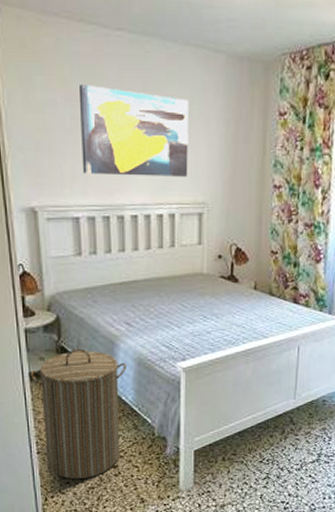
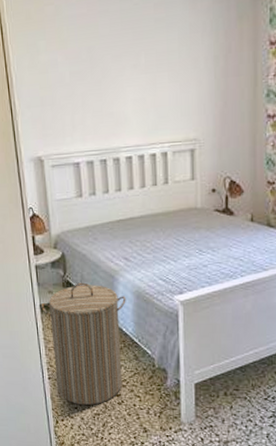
wall art: present [80,85,188,177] -> none [77,42,179,123]

